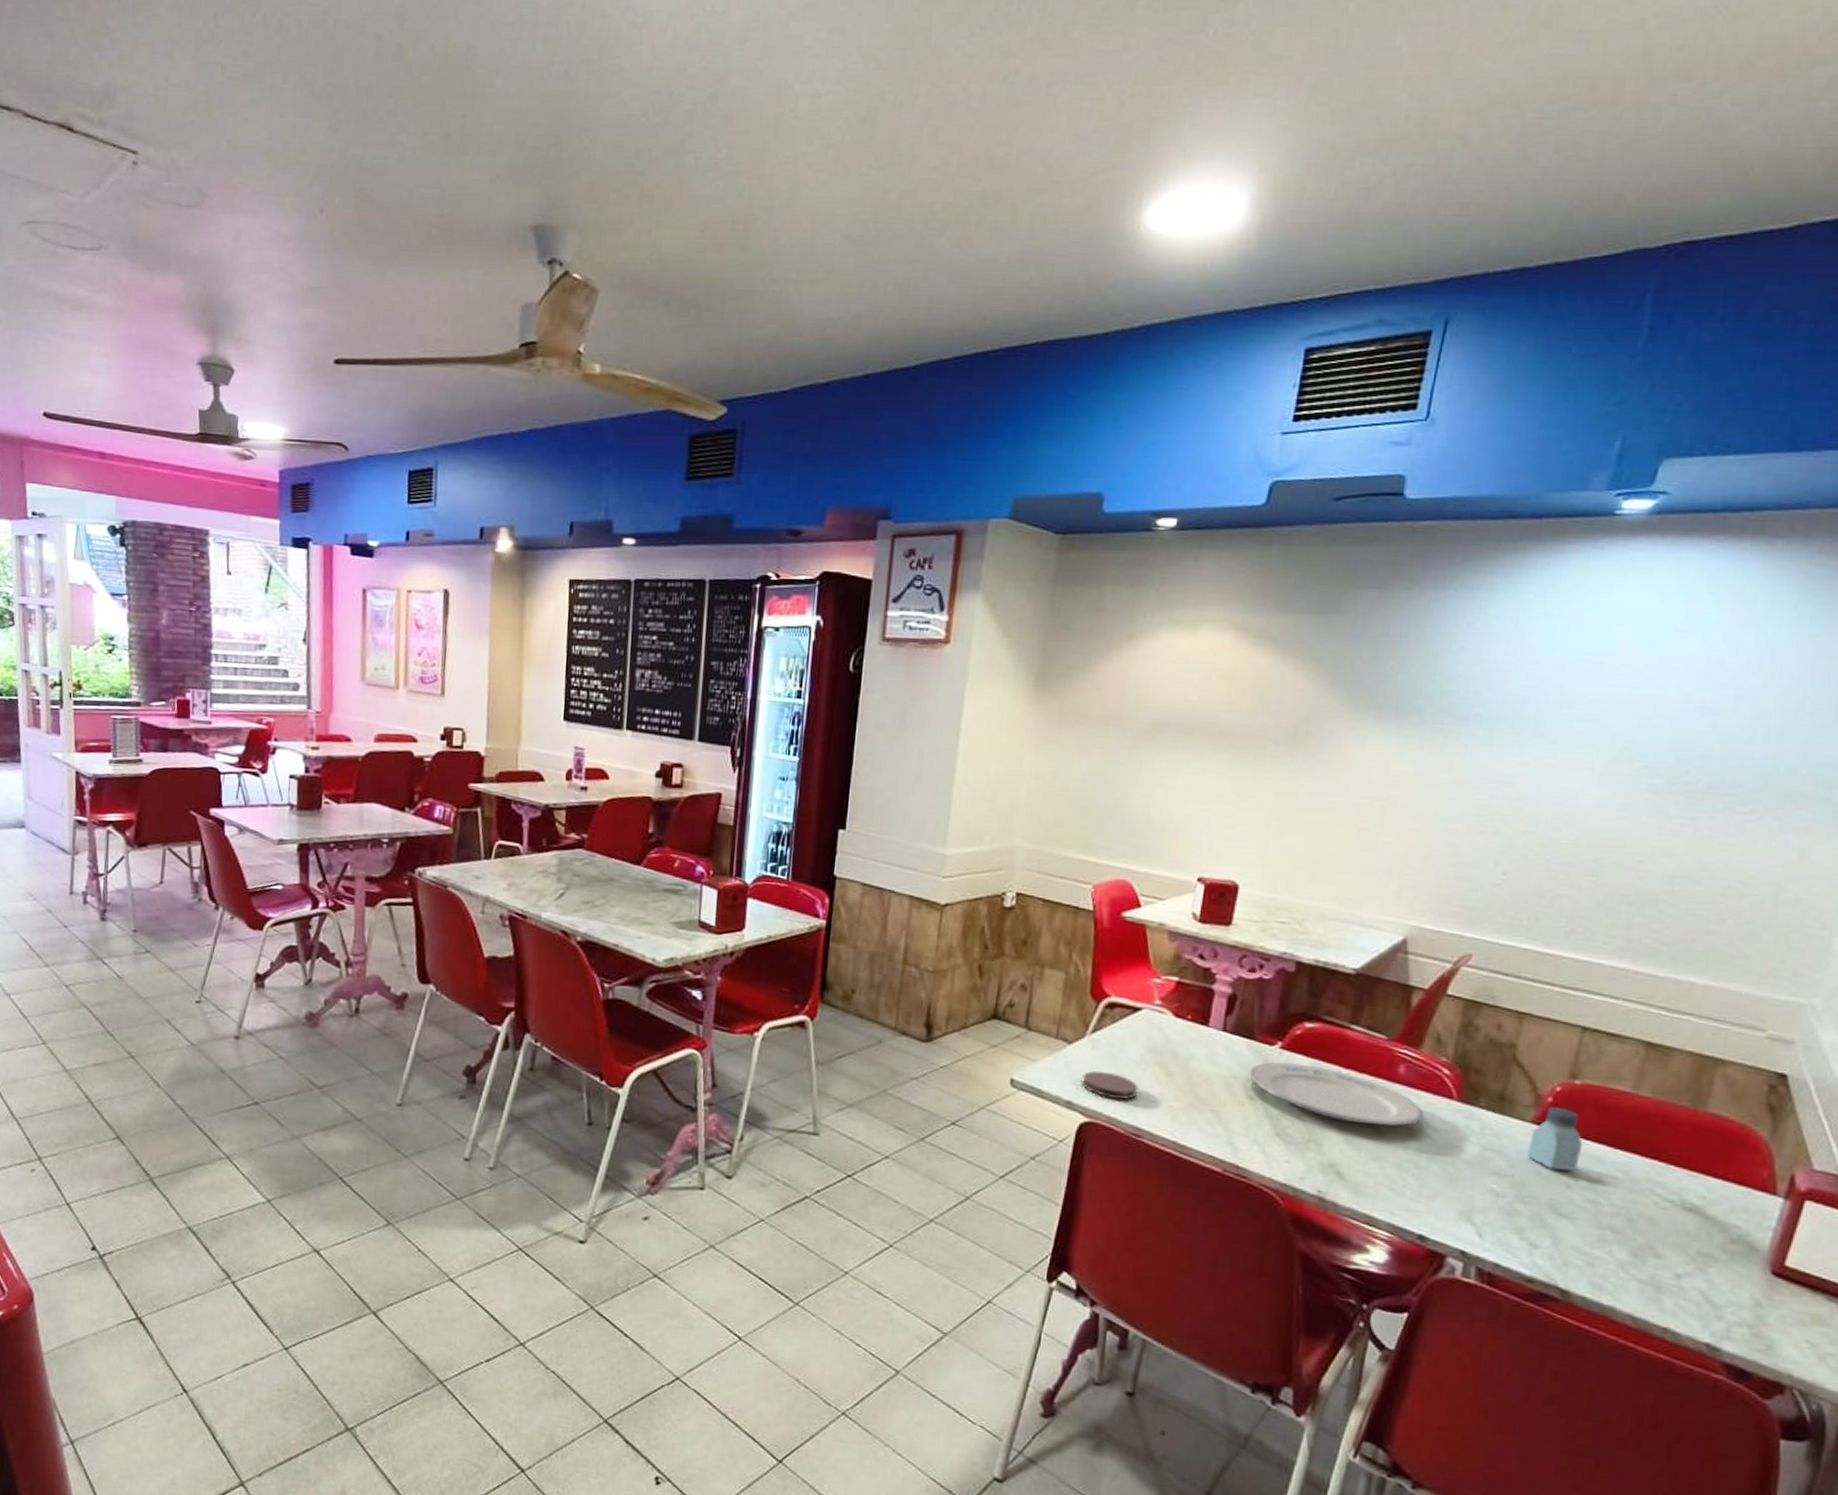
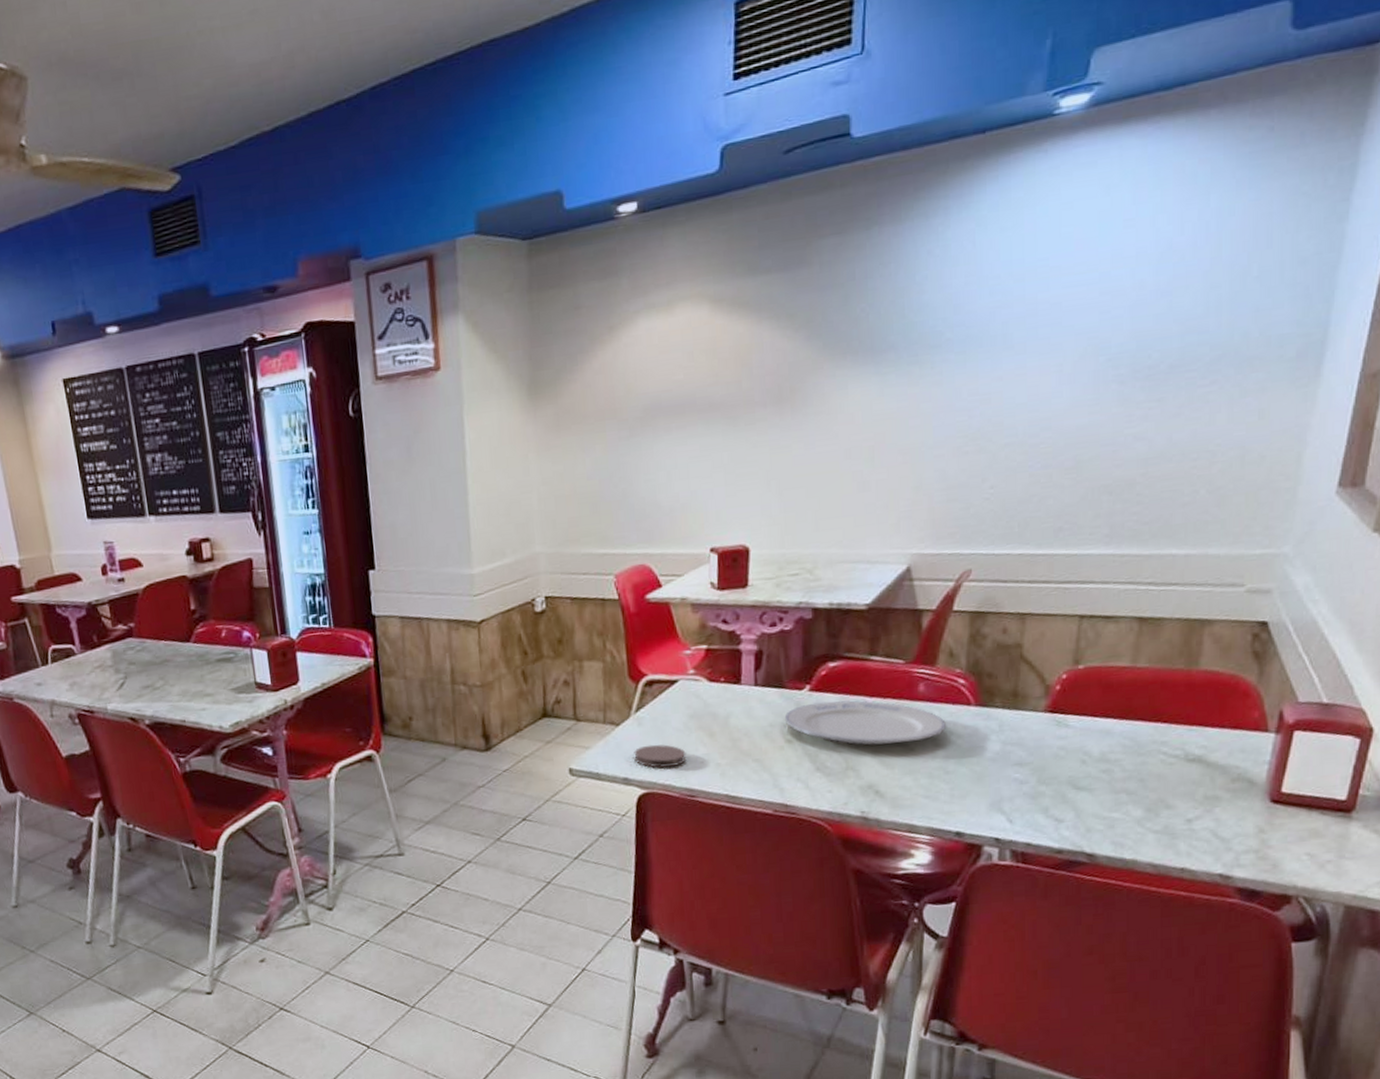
saltshaker: present [1527,1107,1583,1172] -> none [1043,693,1092,751]

